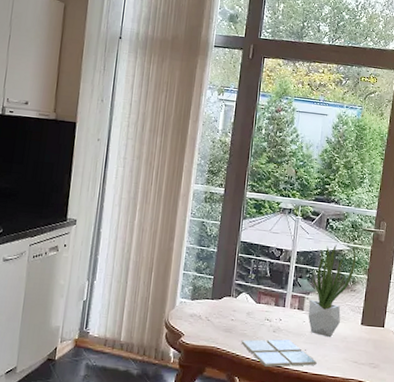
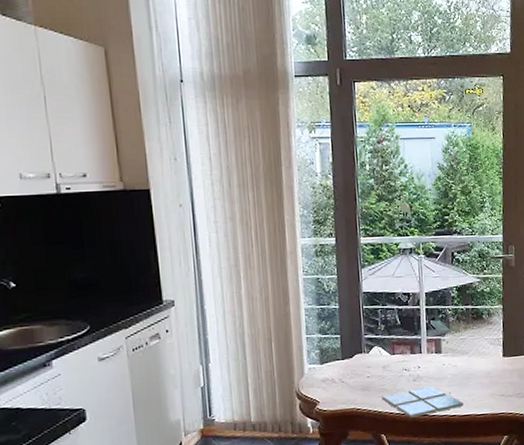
potted plant: present [308,244,357,338] -> none [444,278,489,376]

